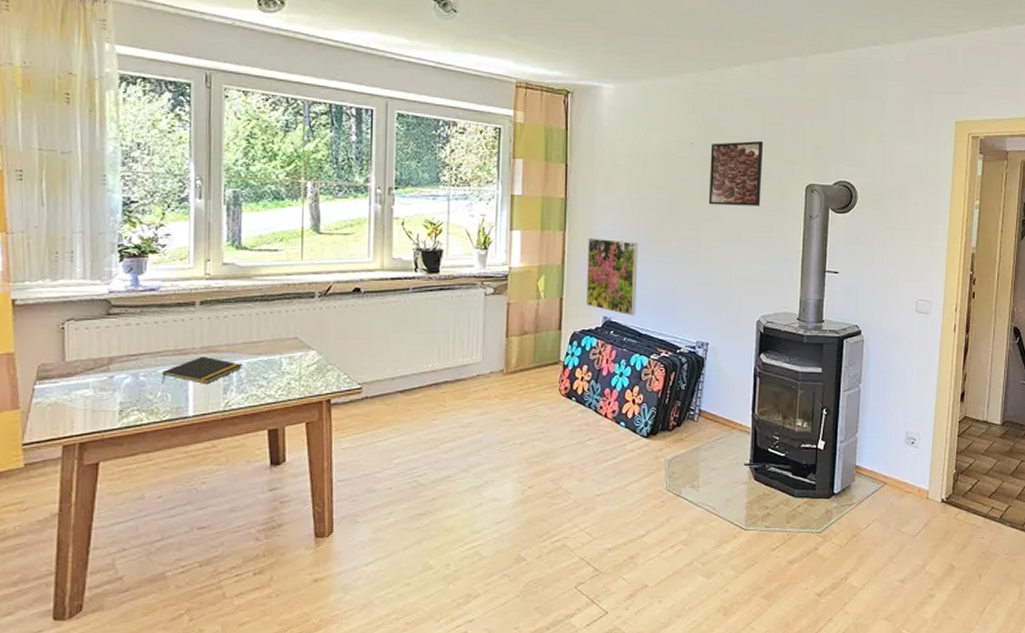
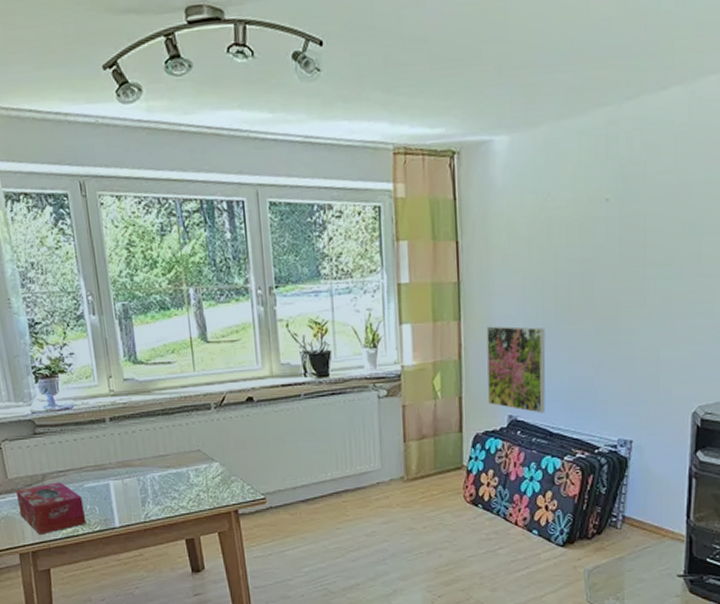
tissue box: none [72,366,154,424] -> present [15,482,87,535]
notepad: present [162,356,242,384] -> none [87,470,155,498]
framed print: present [708,140,764,206] -> none [630,186,702,275]

